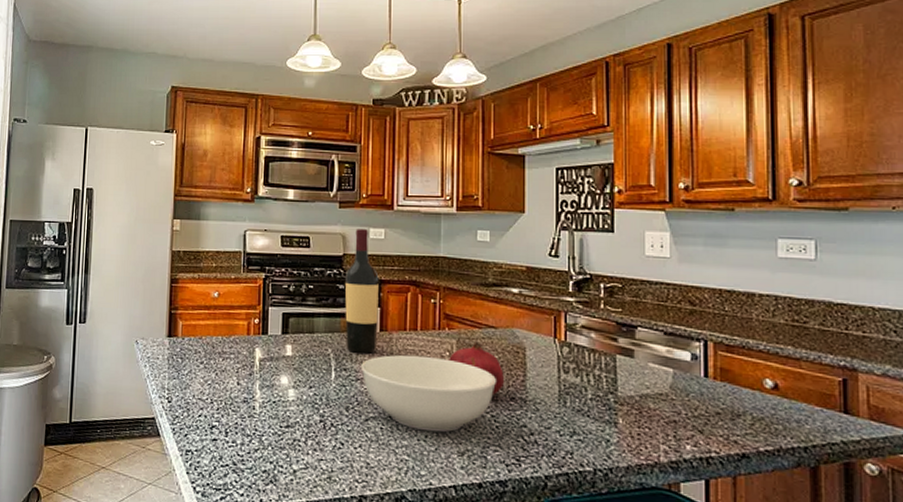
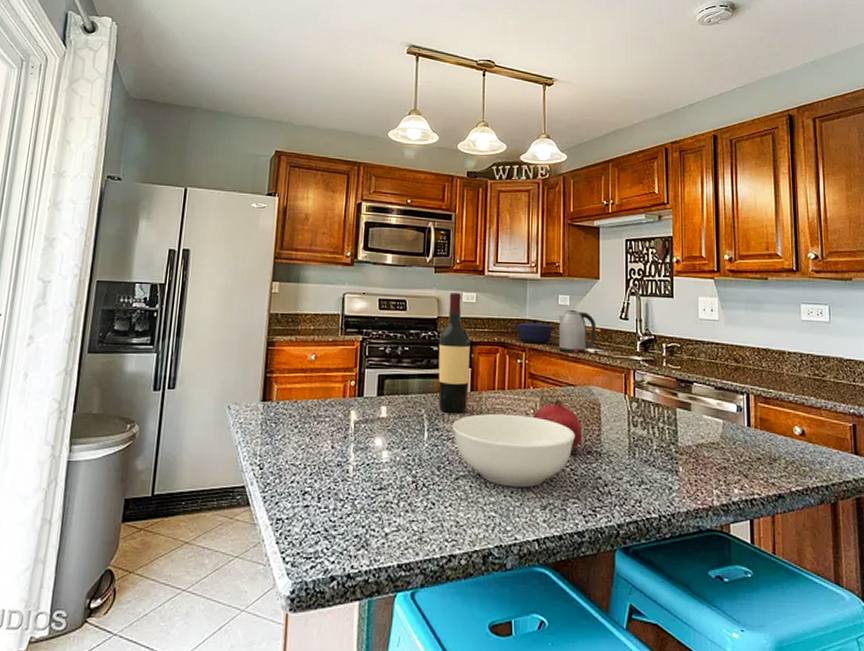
cooking pot: none [425,255,474,283] -> present [512,318,556,344]
kettle: none [477,247,521,294] -> present [558,310,597,354]

